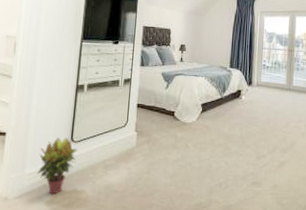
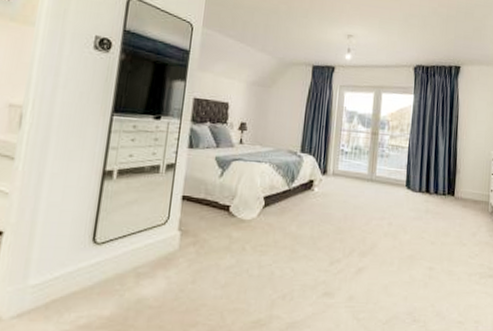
potted plant: present [36,137,77,195] -> none [43,238,101,312]

